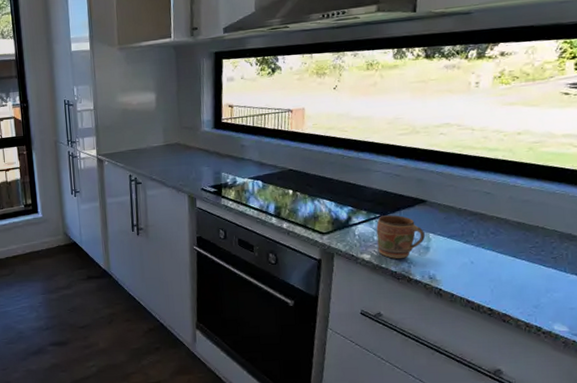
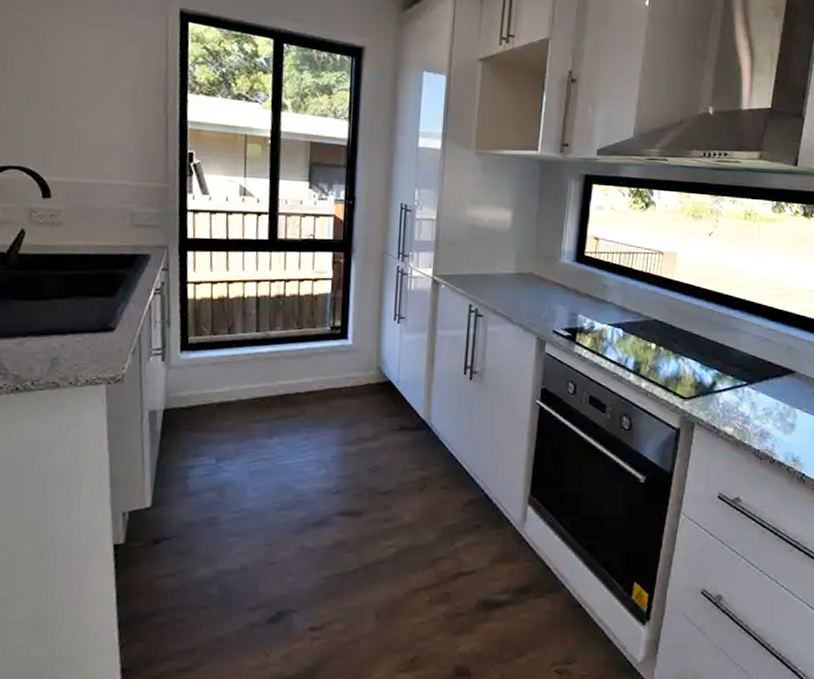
mug: present [376,215,425,259] -> none [741,384,791,435]

